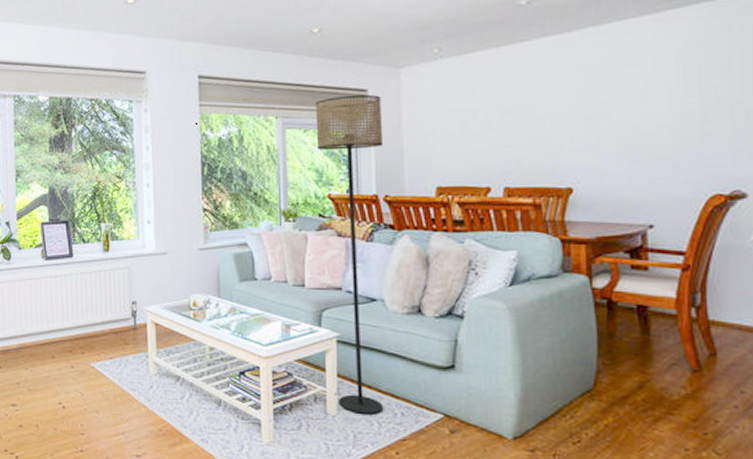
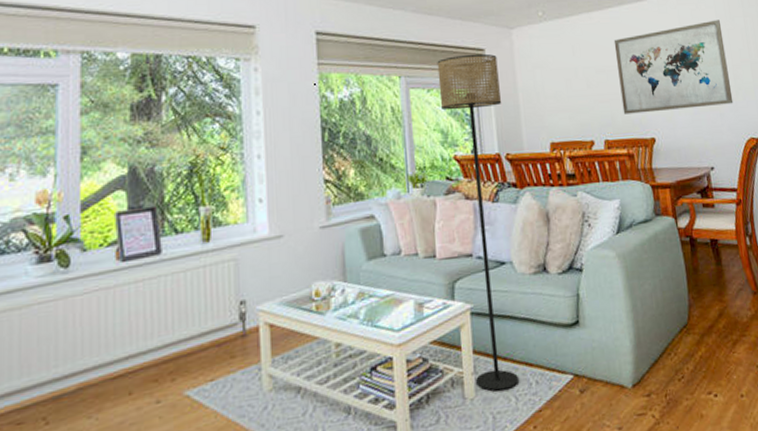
wall art: none [527,49,695,161] -> present [614,19,734,114]

